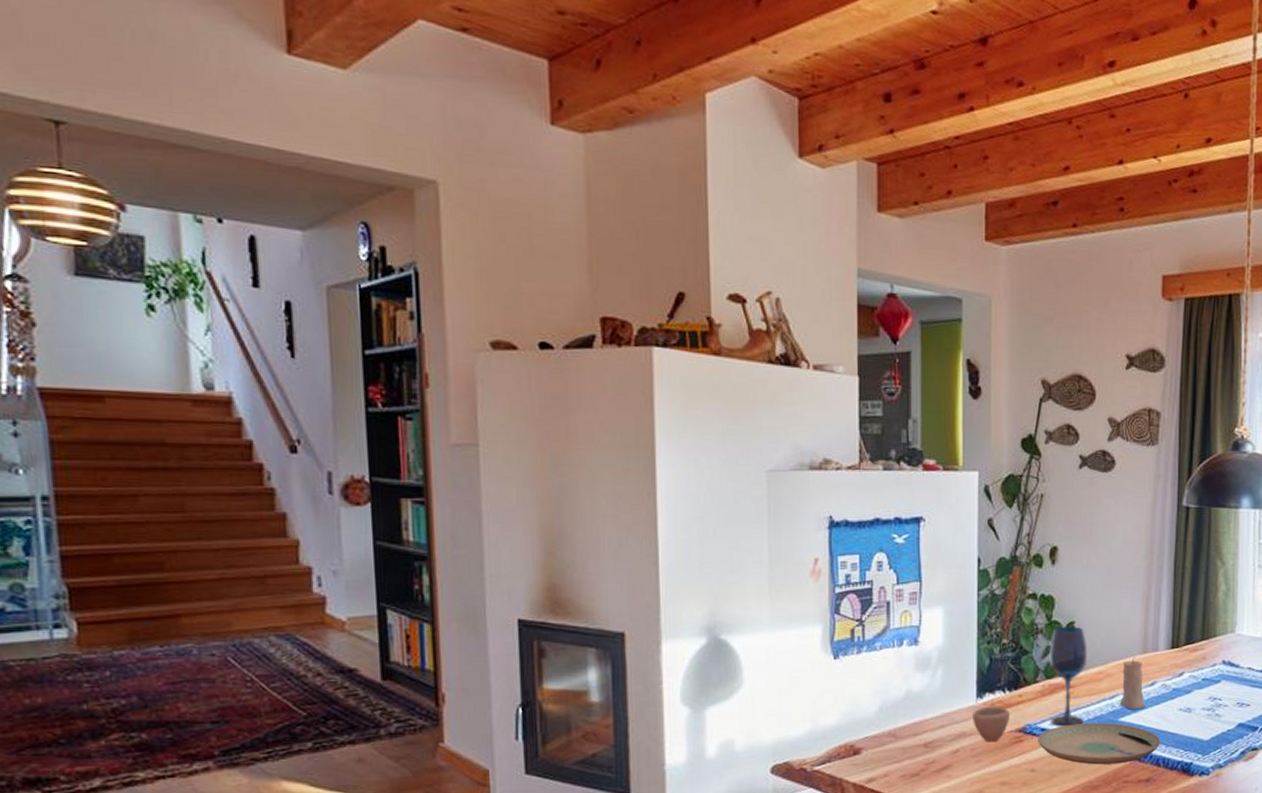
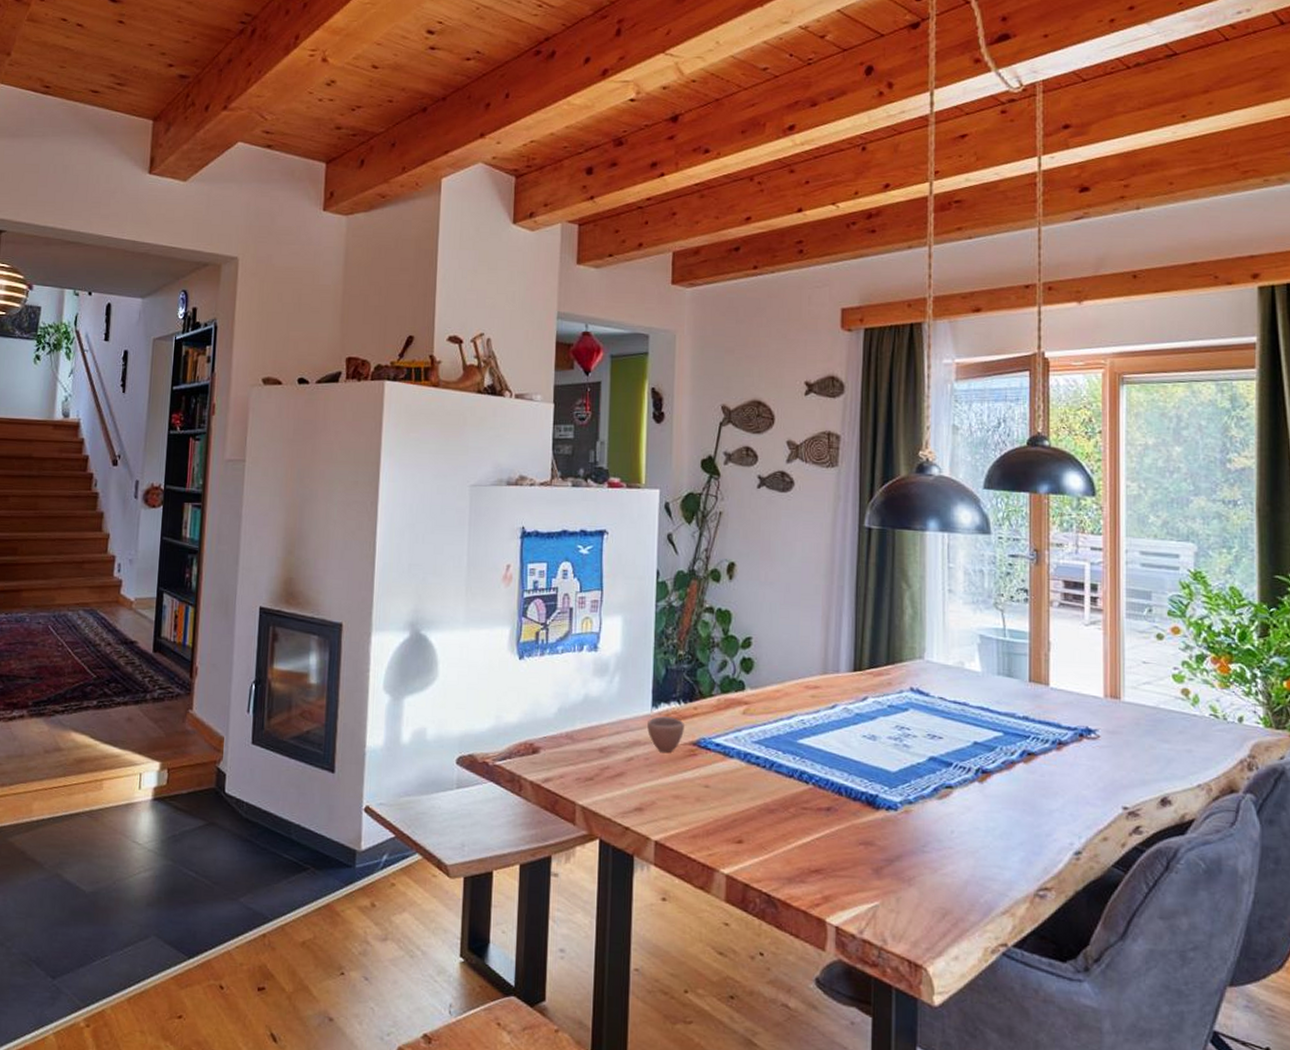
plate: present [1038,723,1160,765] -> none [712,741,842,789]
wineglass: present [1049,626,1088,725] -> none [725,641,765,743]
candle: present [1119,656,1145,710] -> none [797,677,825,733]

